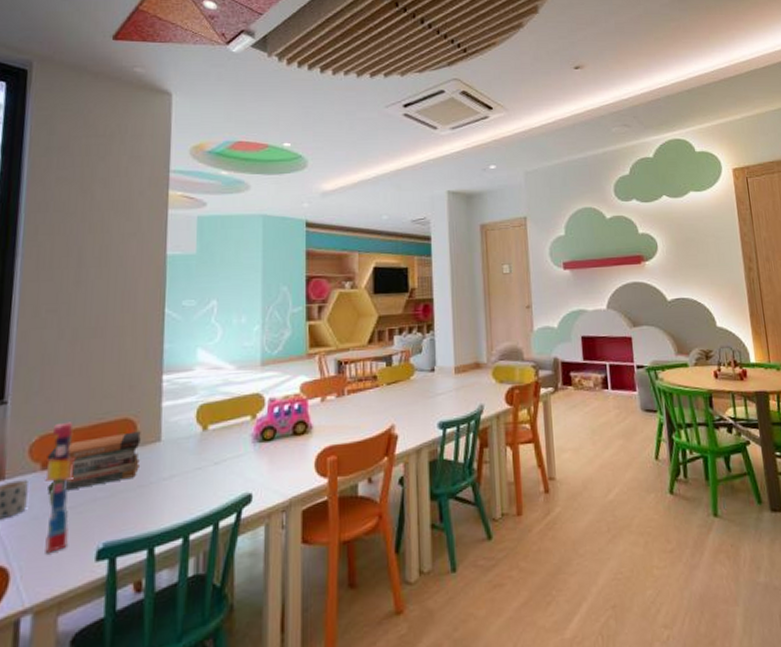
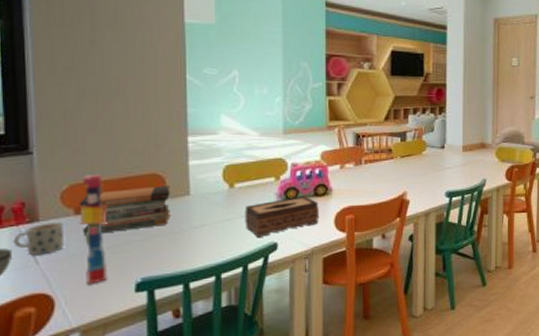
tissue box: none [217,435,298,489] -> present [244,195,319,238]

